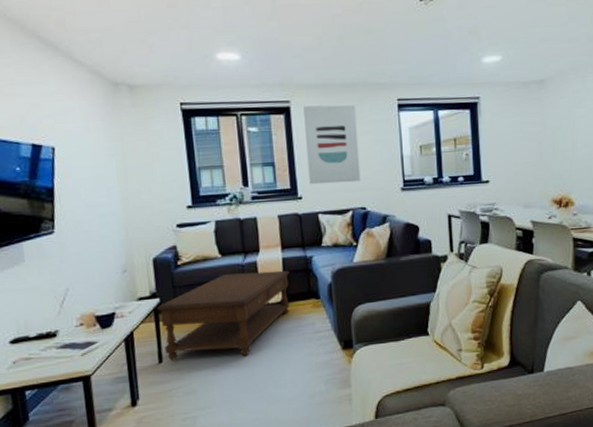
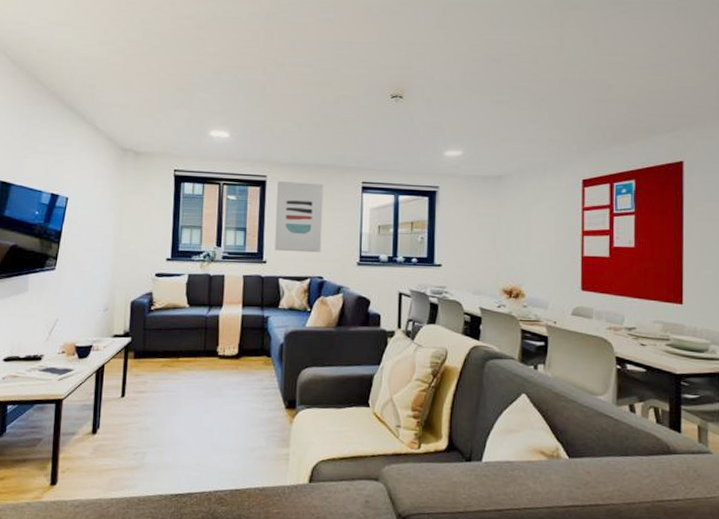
coffee table: present [155,270,290,360] -> none [126,323,247,402]

